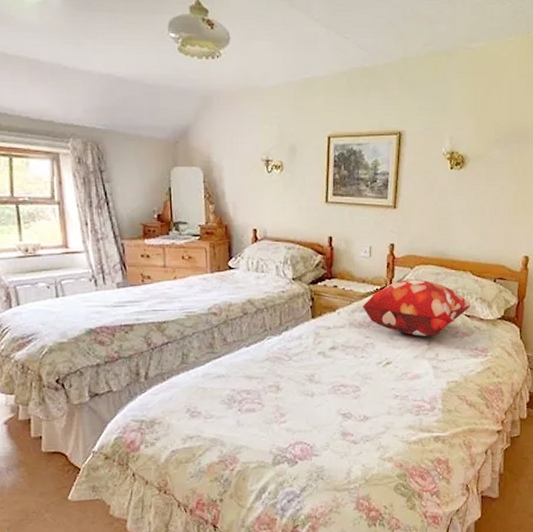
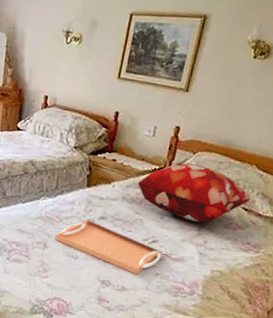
serving tray: none [287,353,397,401] -> present [55,220,162,274]

